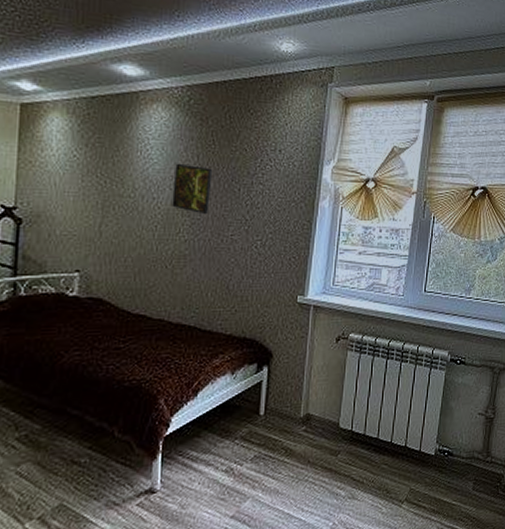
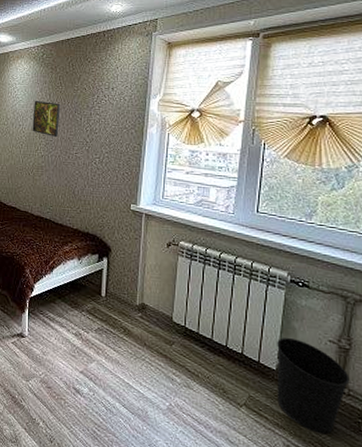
wastebasket: none [434,418,493,508] -> present [277,337,350,435]

